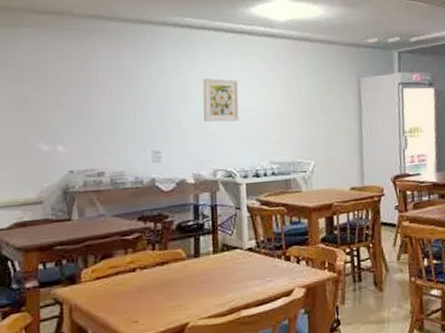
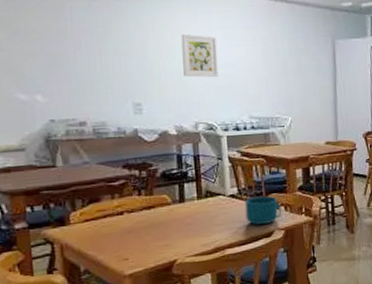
cup: none [263,248,303,282] -> present [244,195,282,225]

